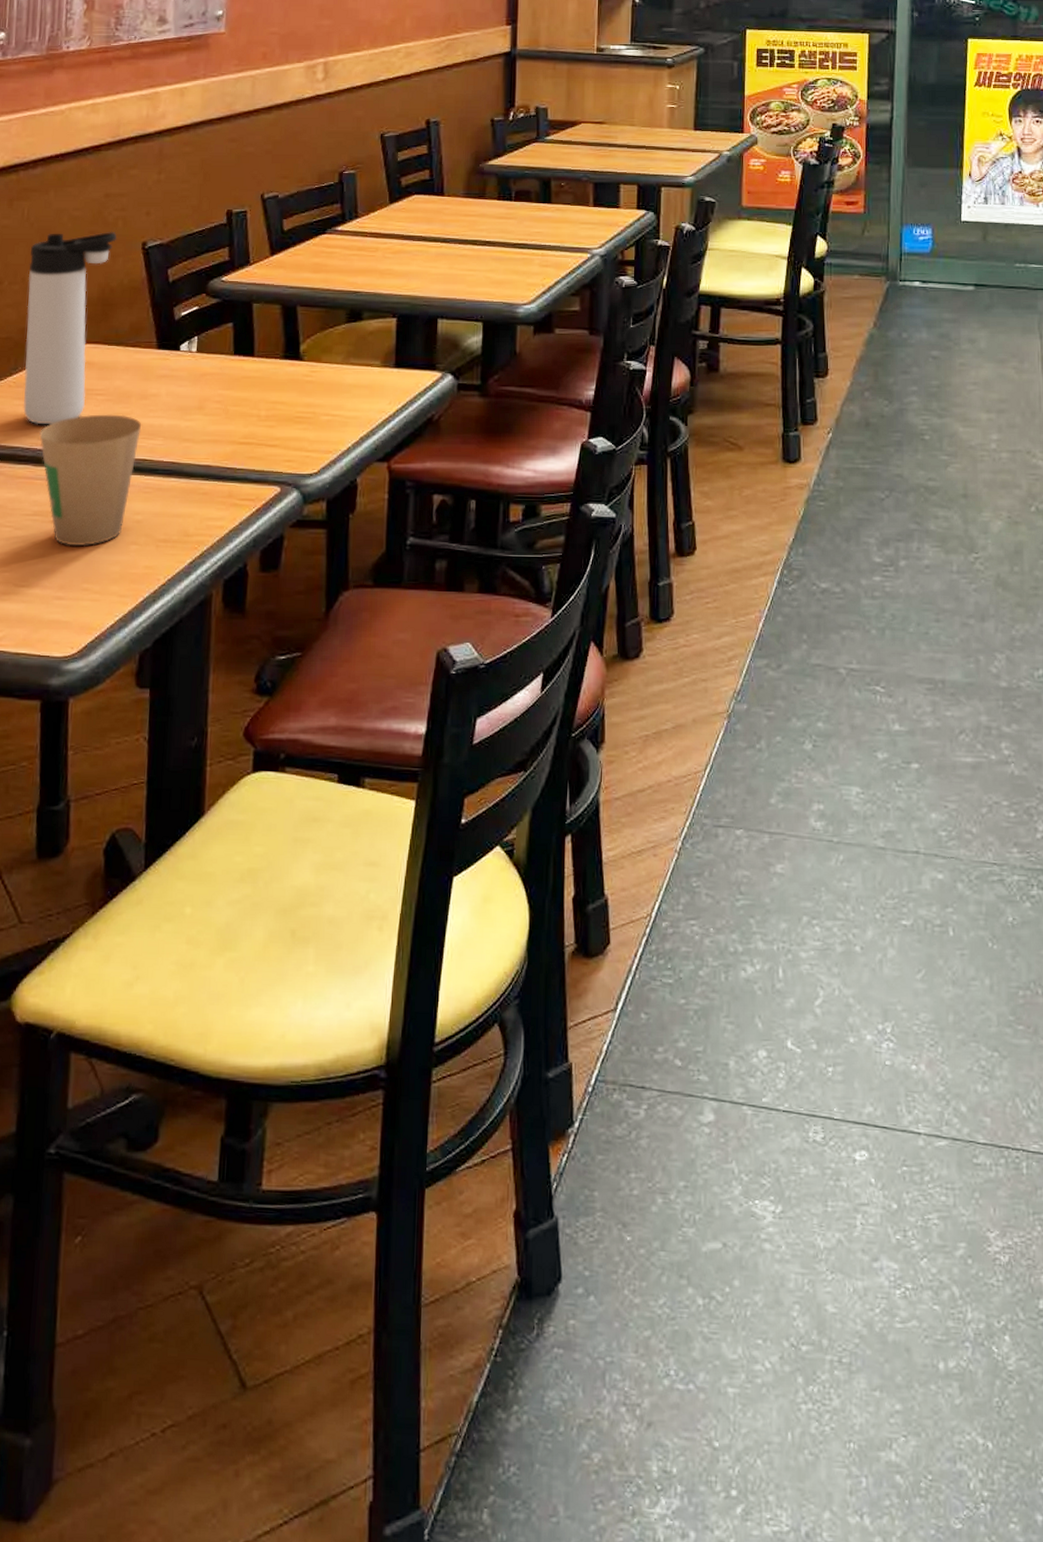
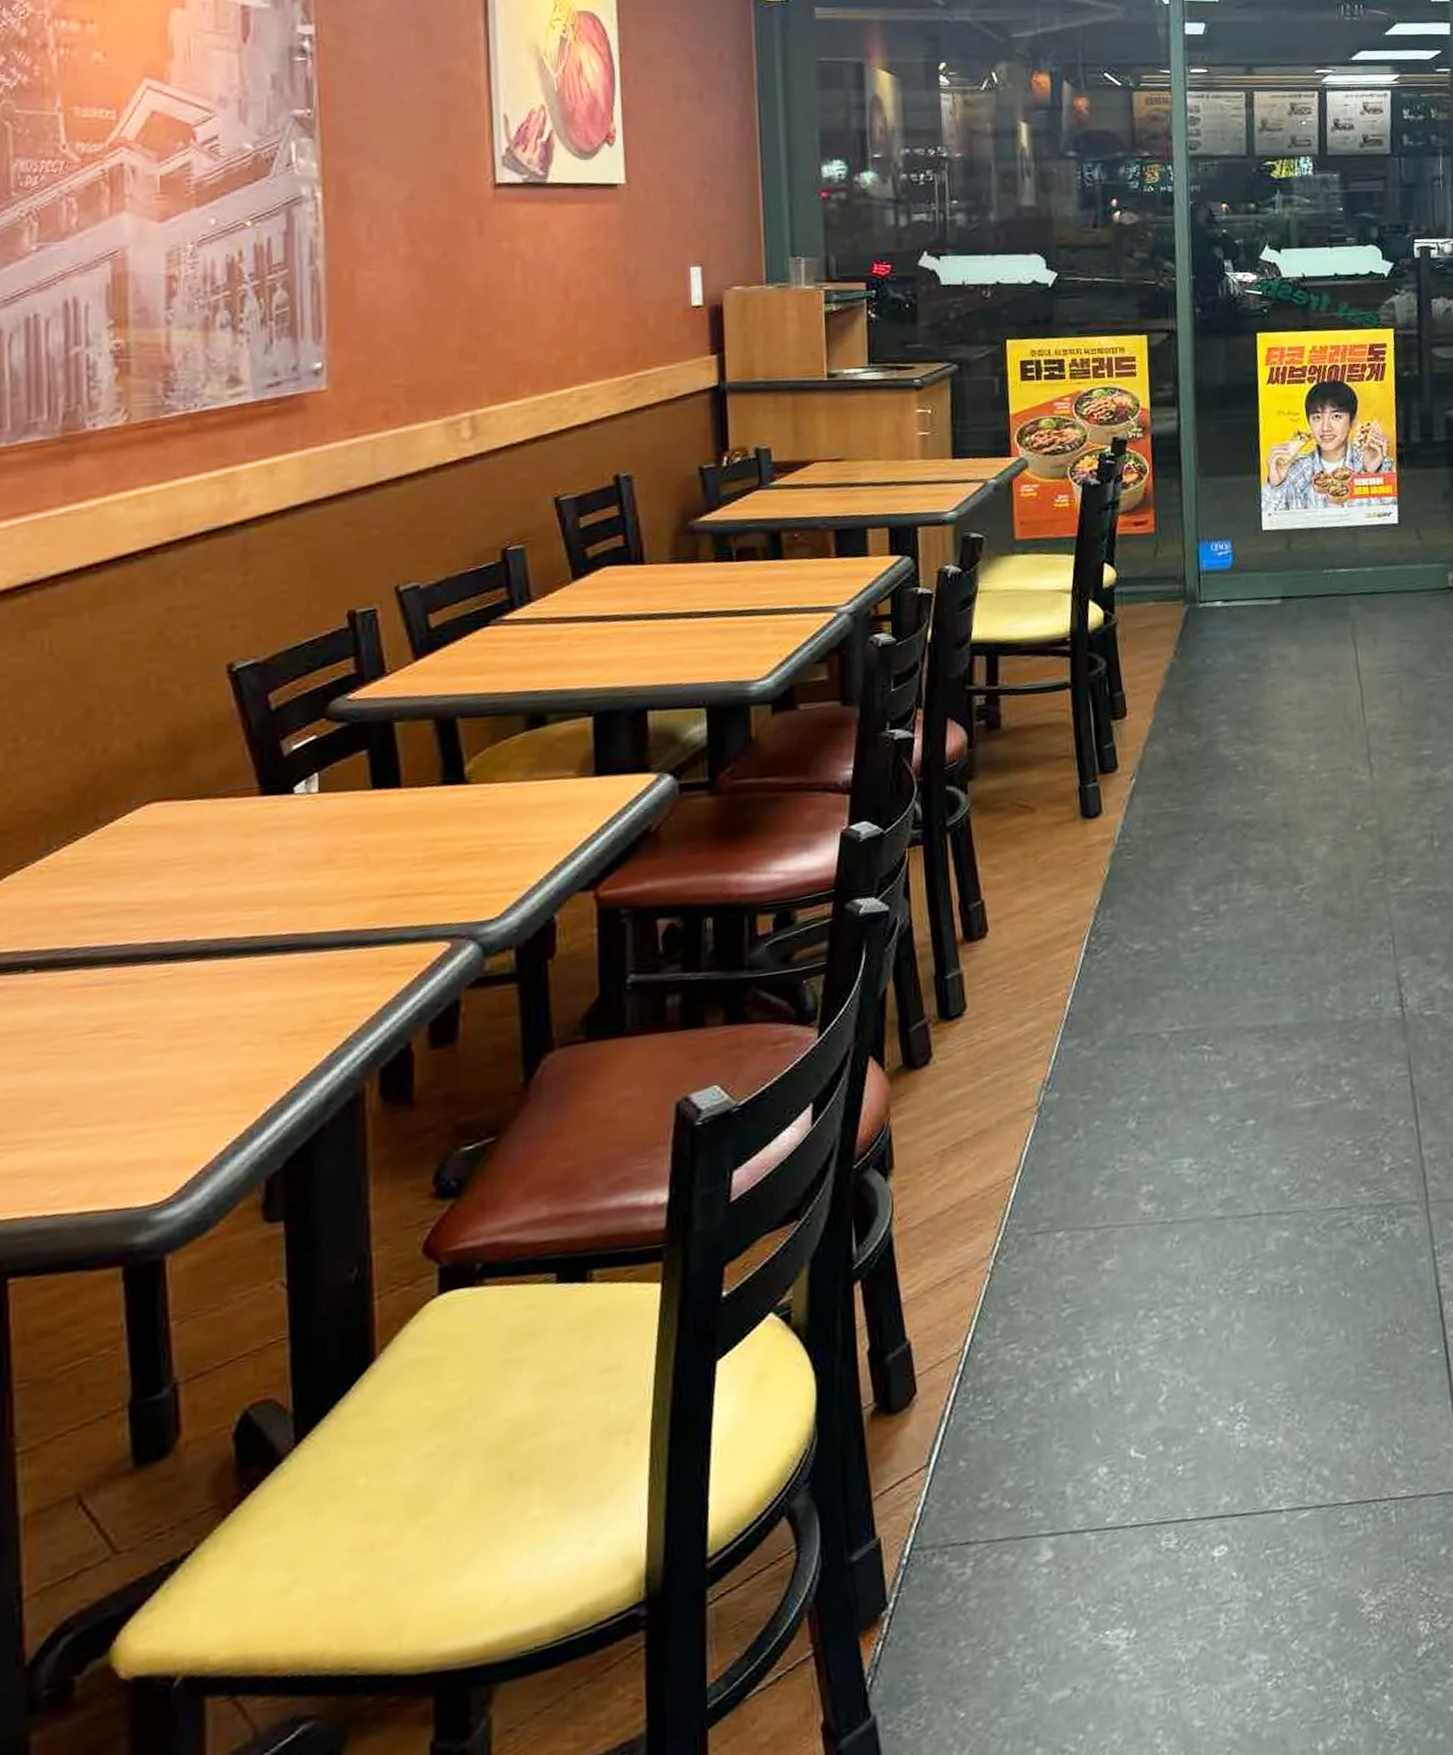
thermos bottle: present [23,231,117,425] -> none [57,654,190,916]
paper cup: present [39,414,142,547] -> none [92,885,246,1064]

